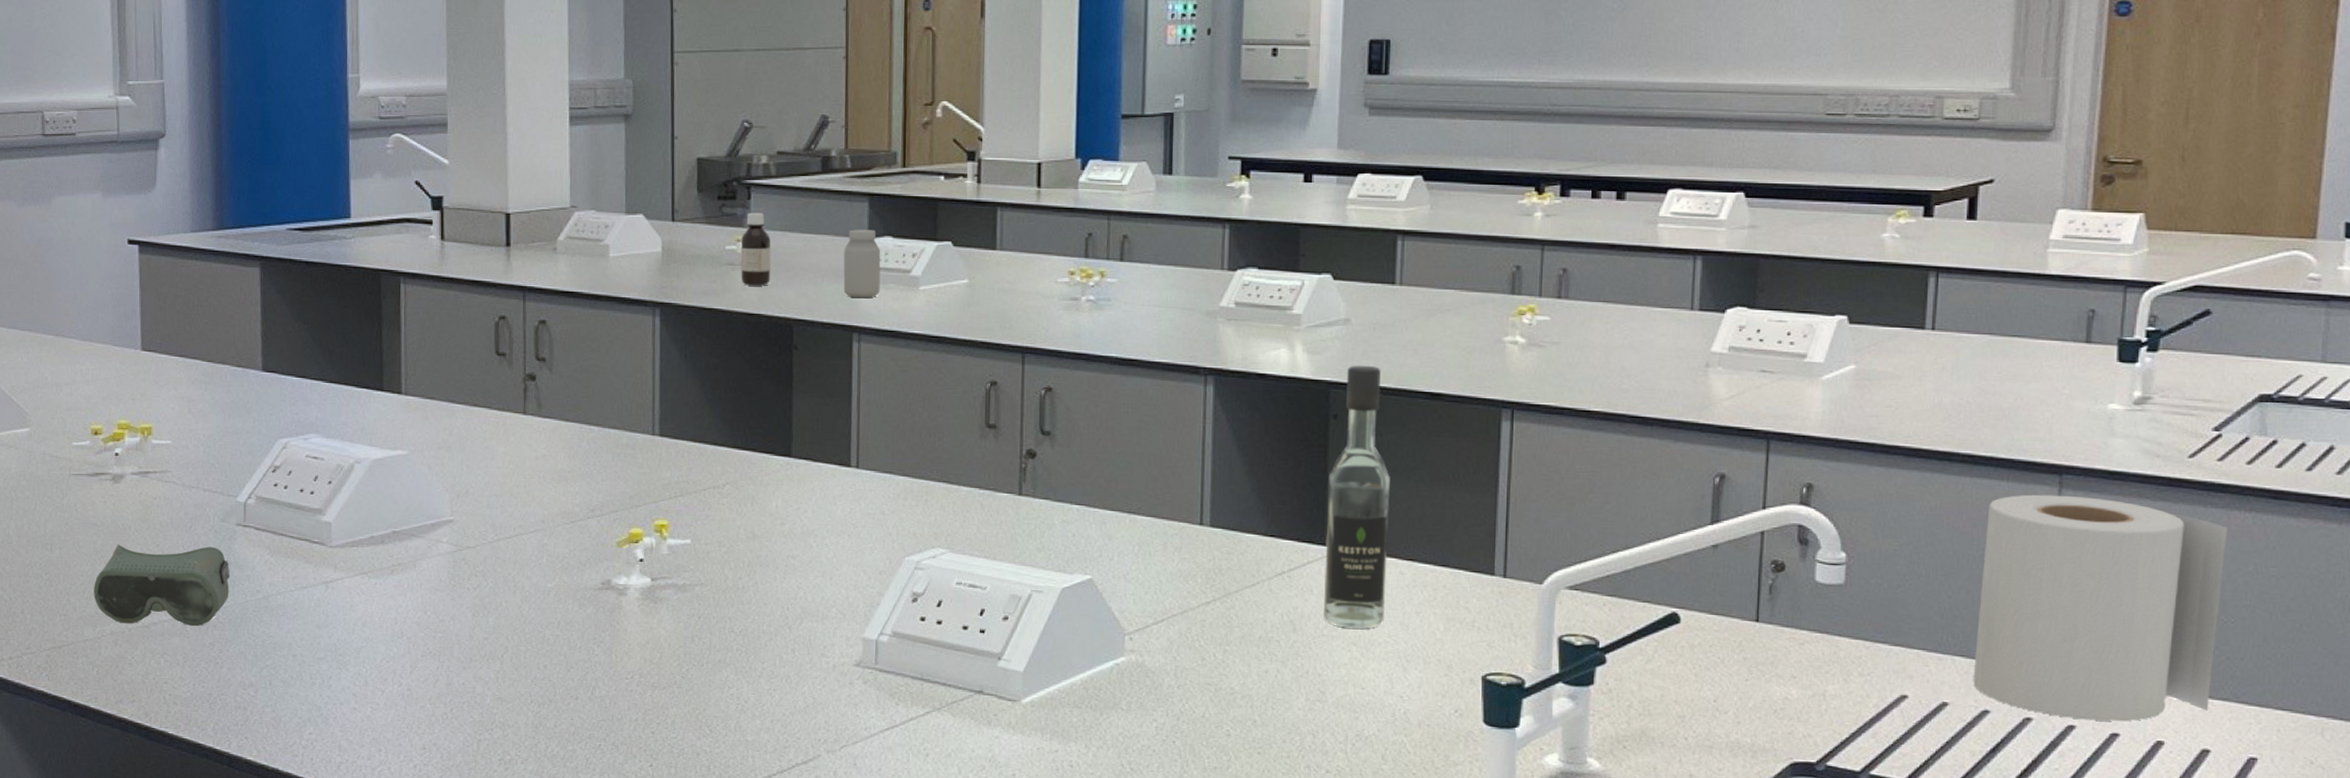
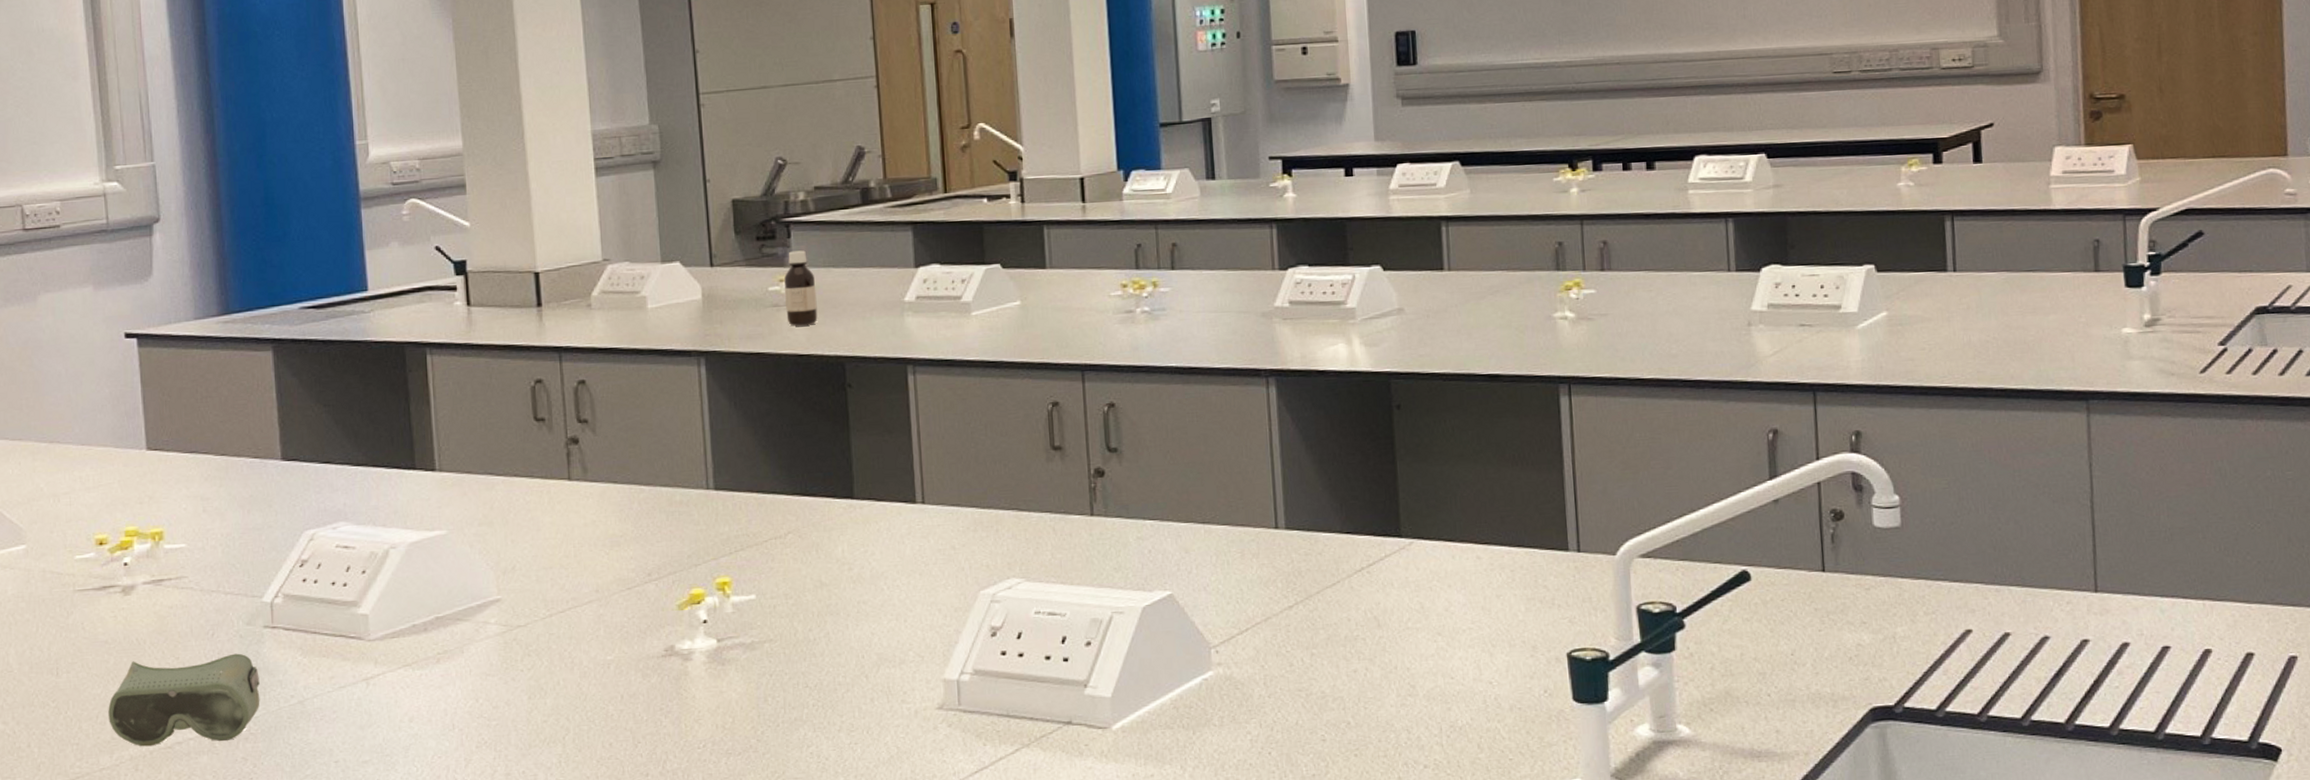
jar: present [843,229,881,299] -> none [891,258,932,330]
bottle: present [1323,365,1390,629] -> none [1397,353,1466,619]
paper towel roll: present [1973,494,2228,722] -> none [2025,419,2248,636]

